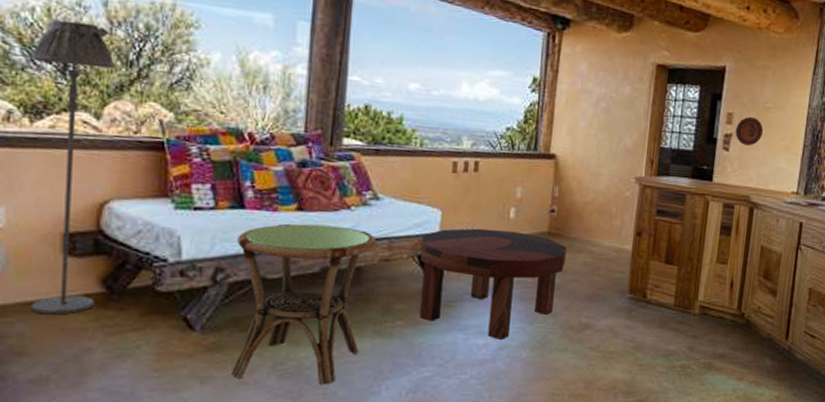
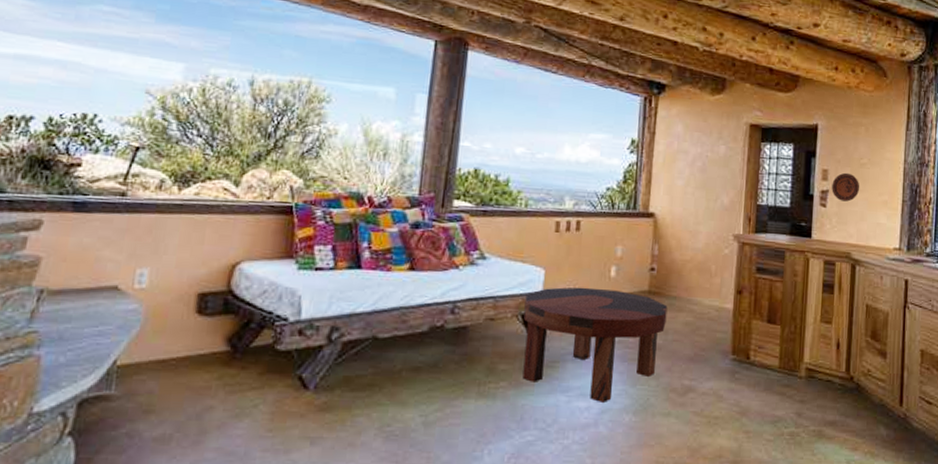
floor lamp: present [30,19,115,315] -> none [161,98,255,373]
side table: present [230,223,377,385] -> none [339,283,483,448]

